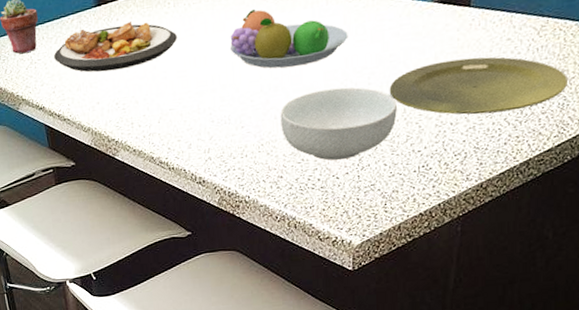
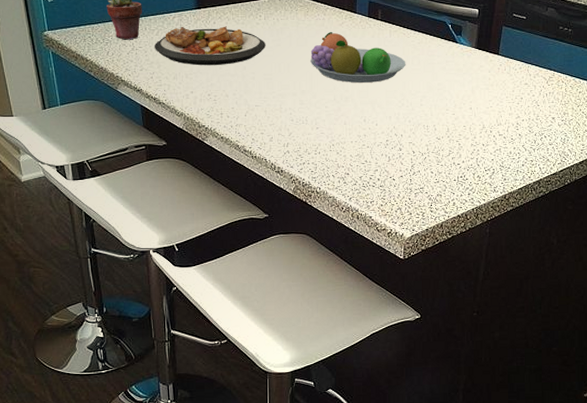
cereal bowl: present [280,87,397,160] -> none [349,105,442,164]
plate: present [389,57,567,115] -> none [437,94,567,140]

